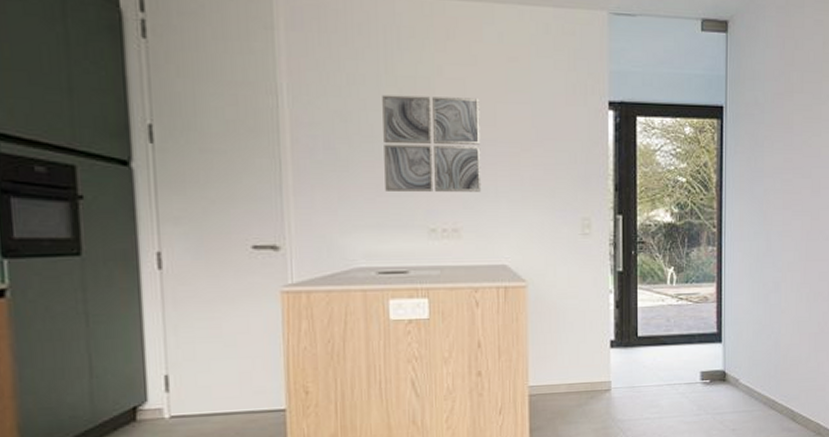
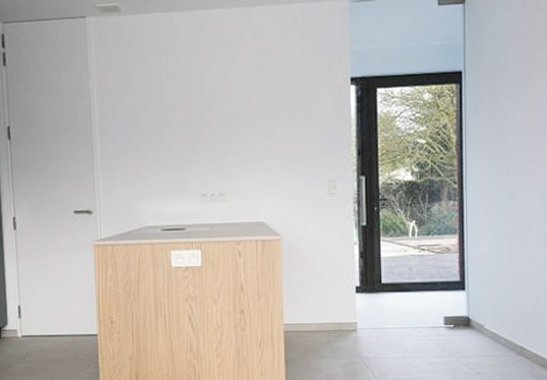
wall art: present [382,95,482,192] -> none [164,86,242,166]

